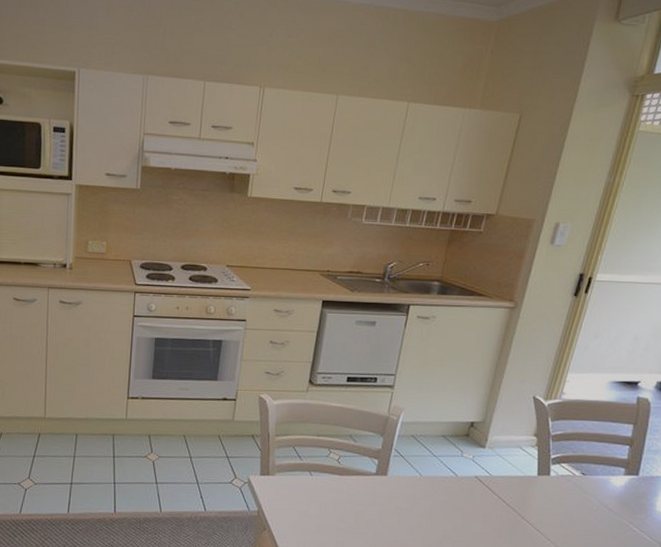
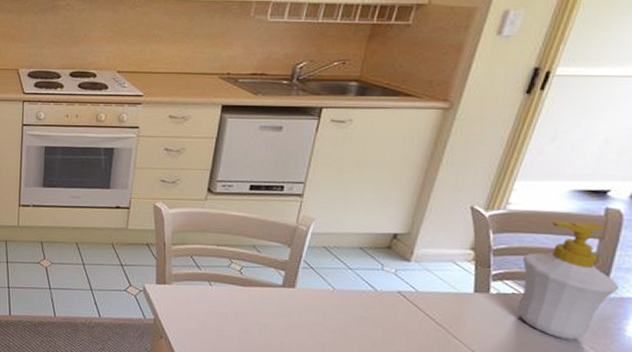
soap bottle: none [572,408,649,517] -> present [517,220,619,341]

